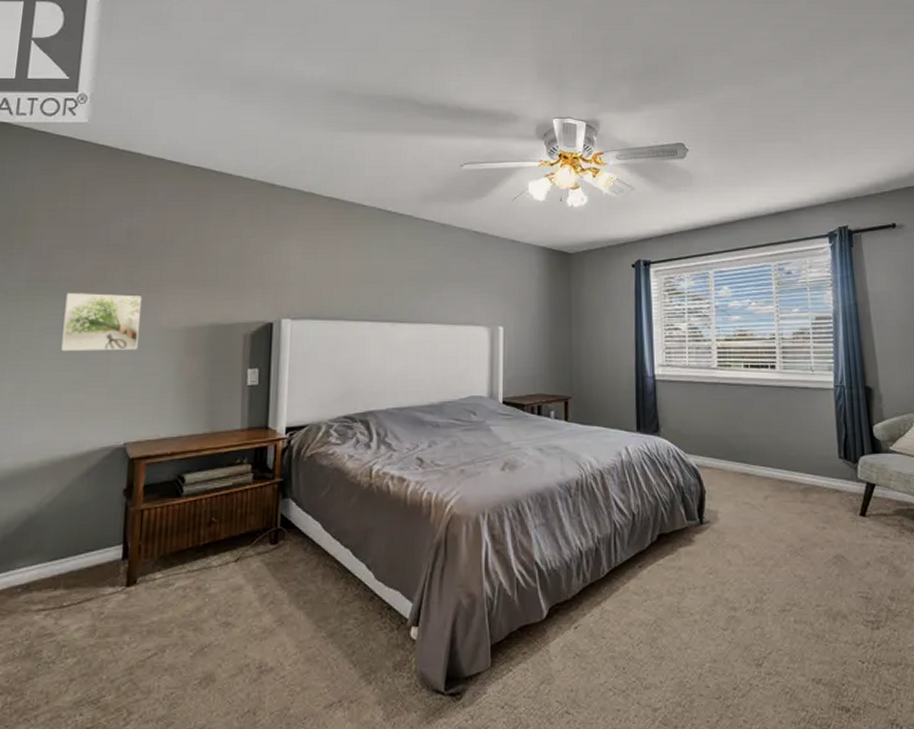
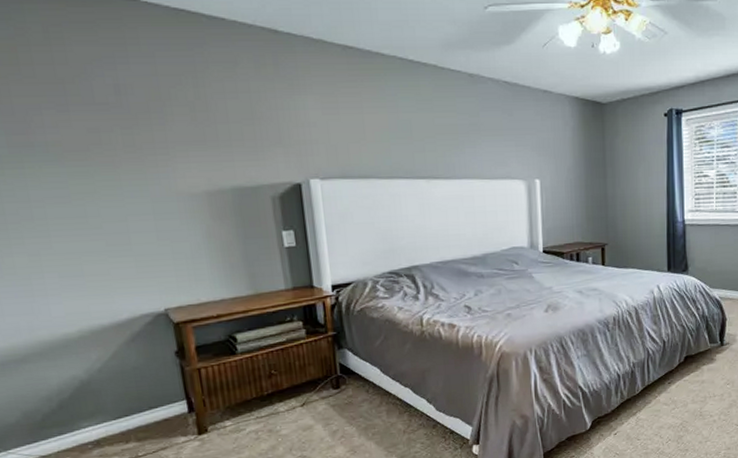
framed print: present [61,293,143,352] -> none [59,158,156,222]

